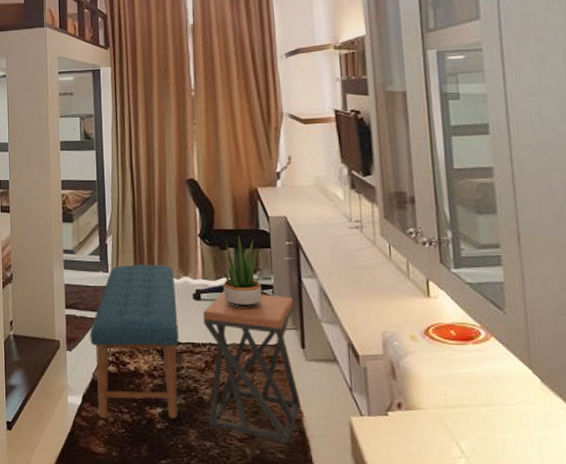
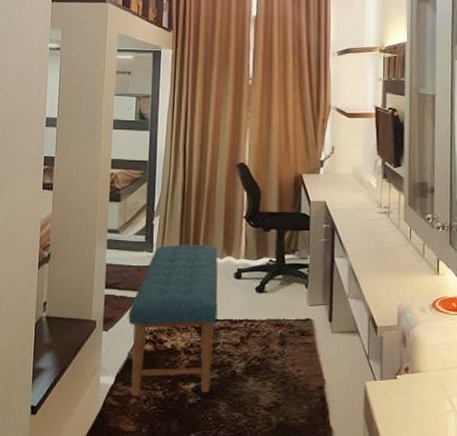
stool: present [203,291,301,443] -> none [238,270,326,409]
potted plant: present [209,236,275,307] -> none [253,218,313,285]

